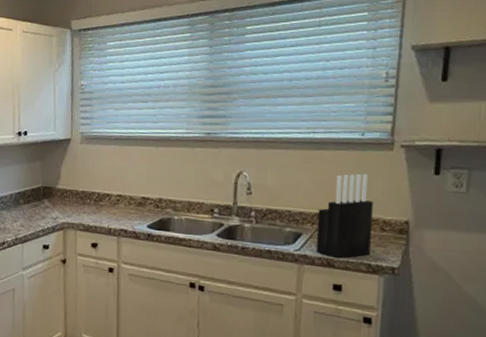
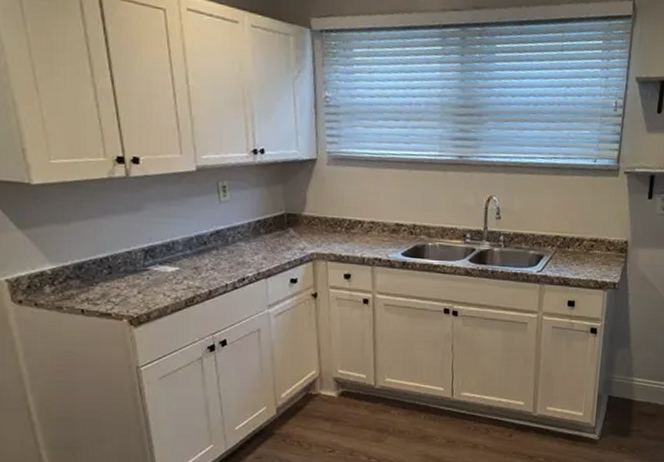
knife block: present [316,173,373,259] -> none [555,198,601,278]

